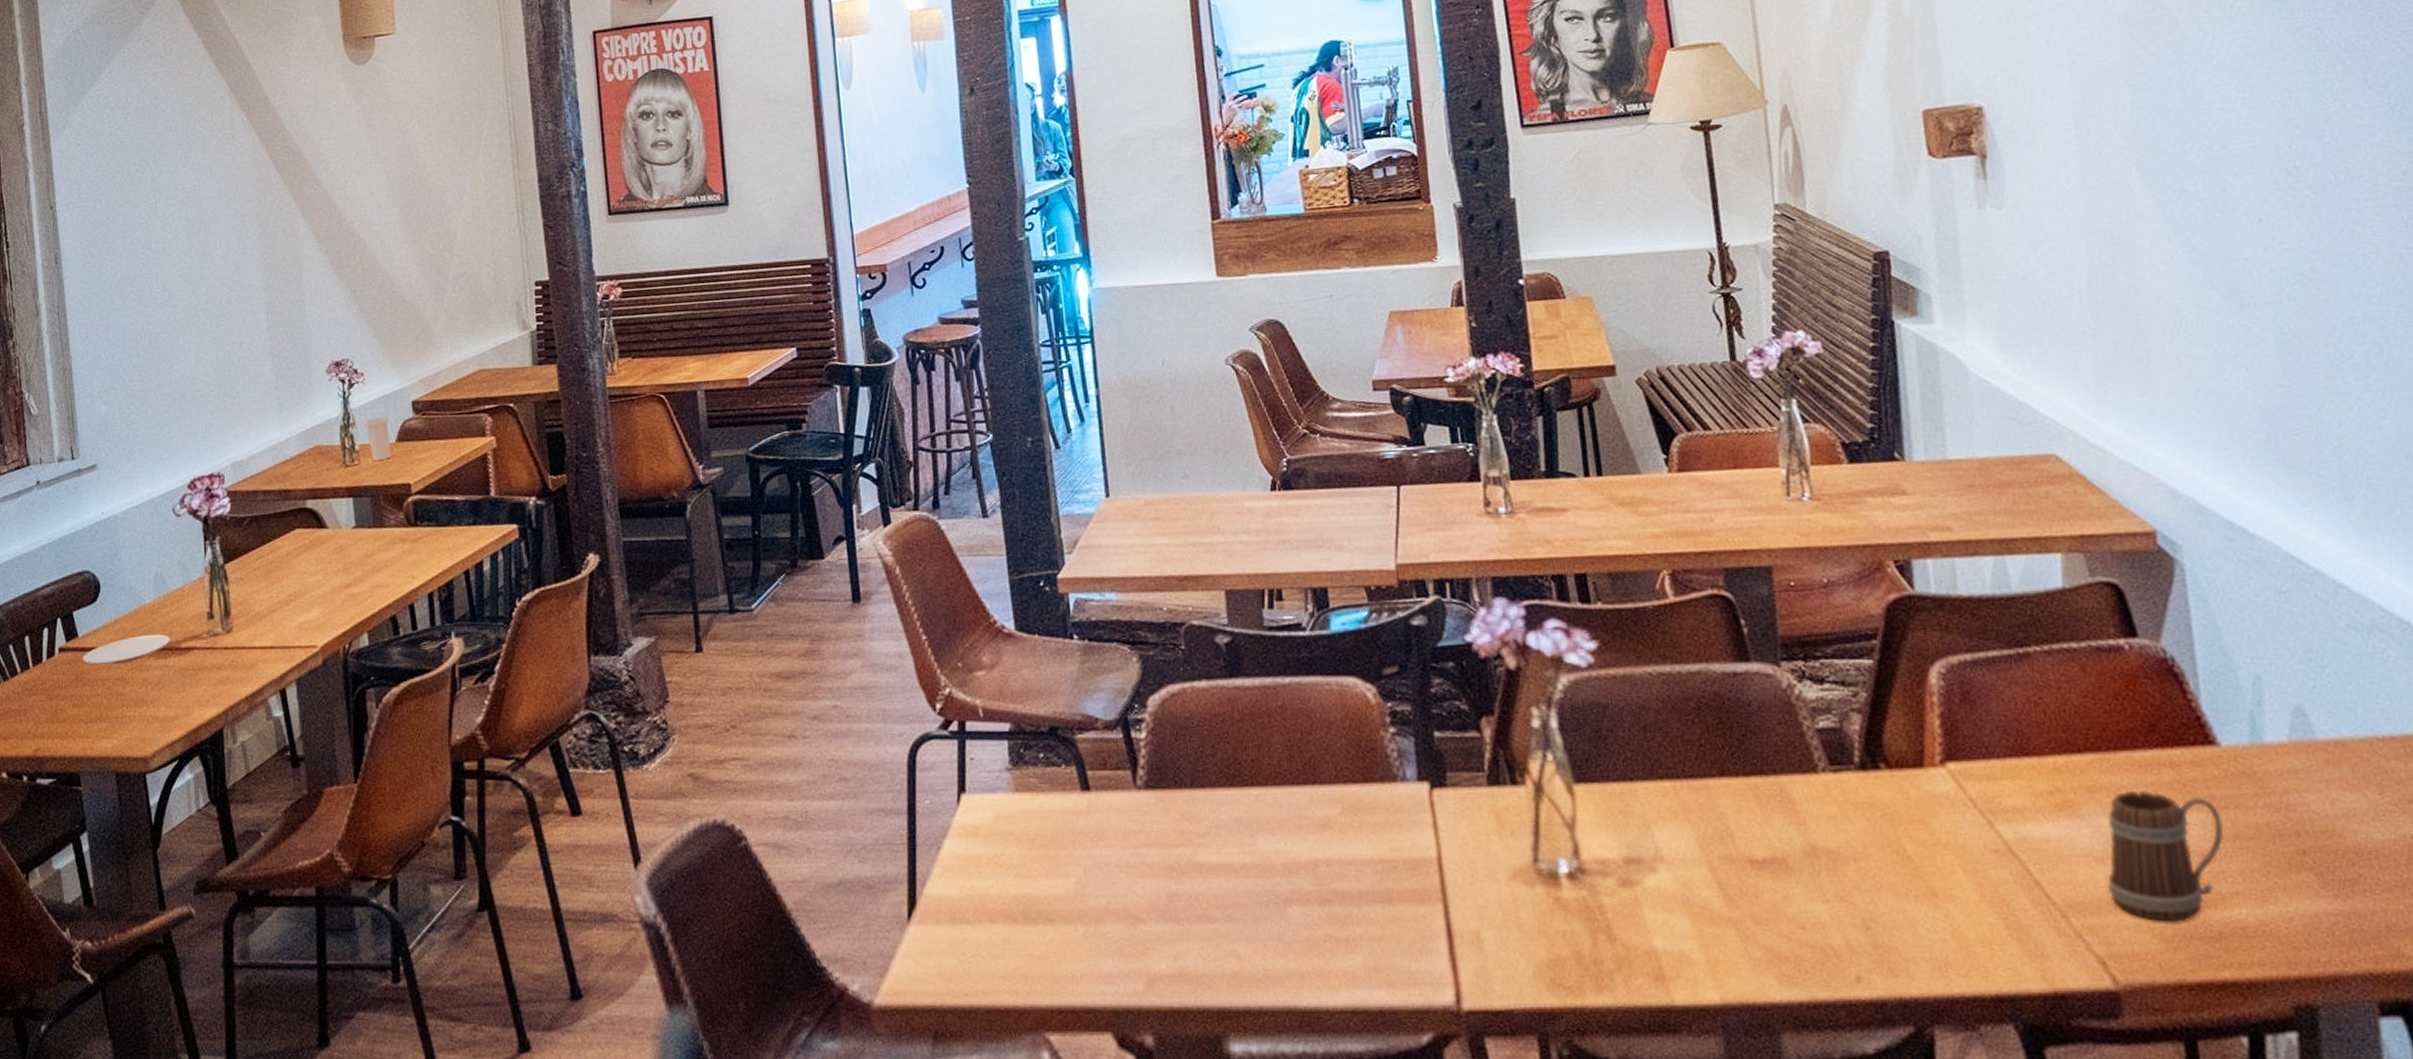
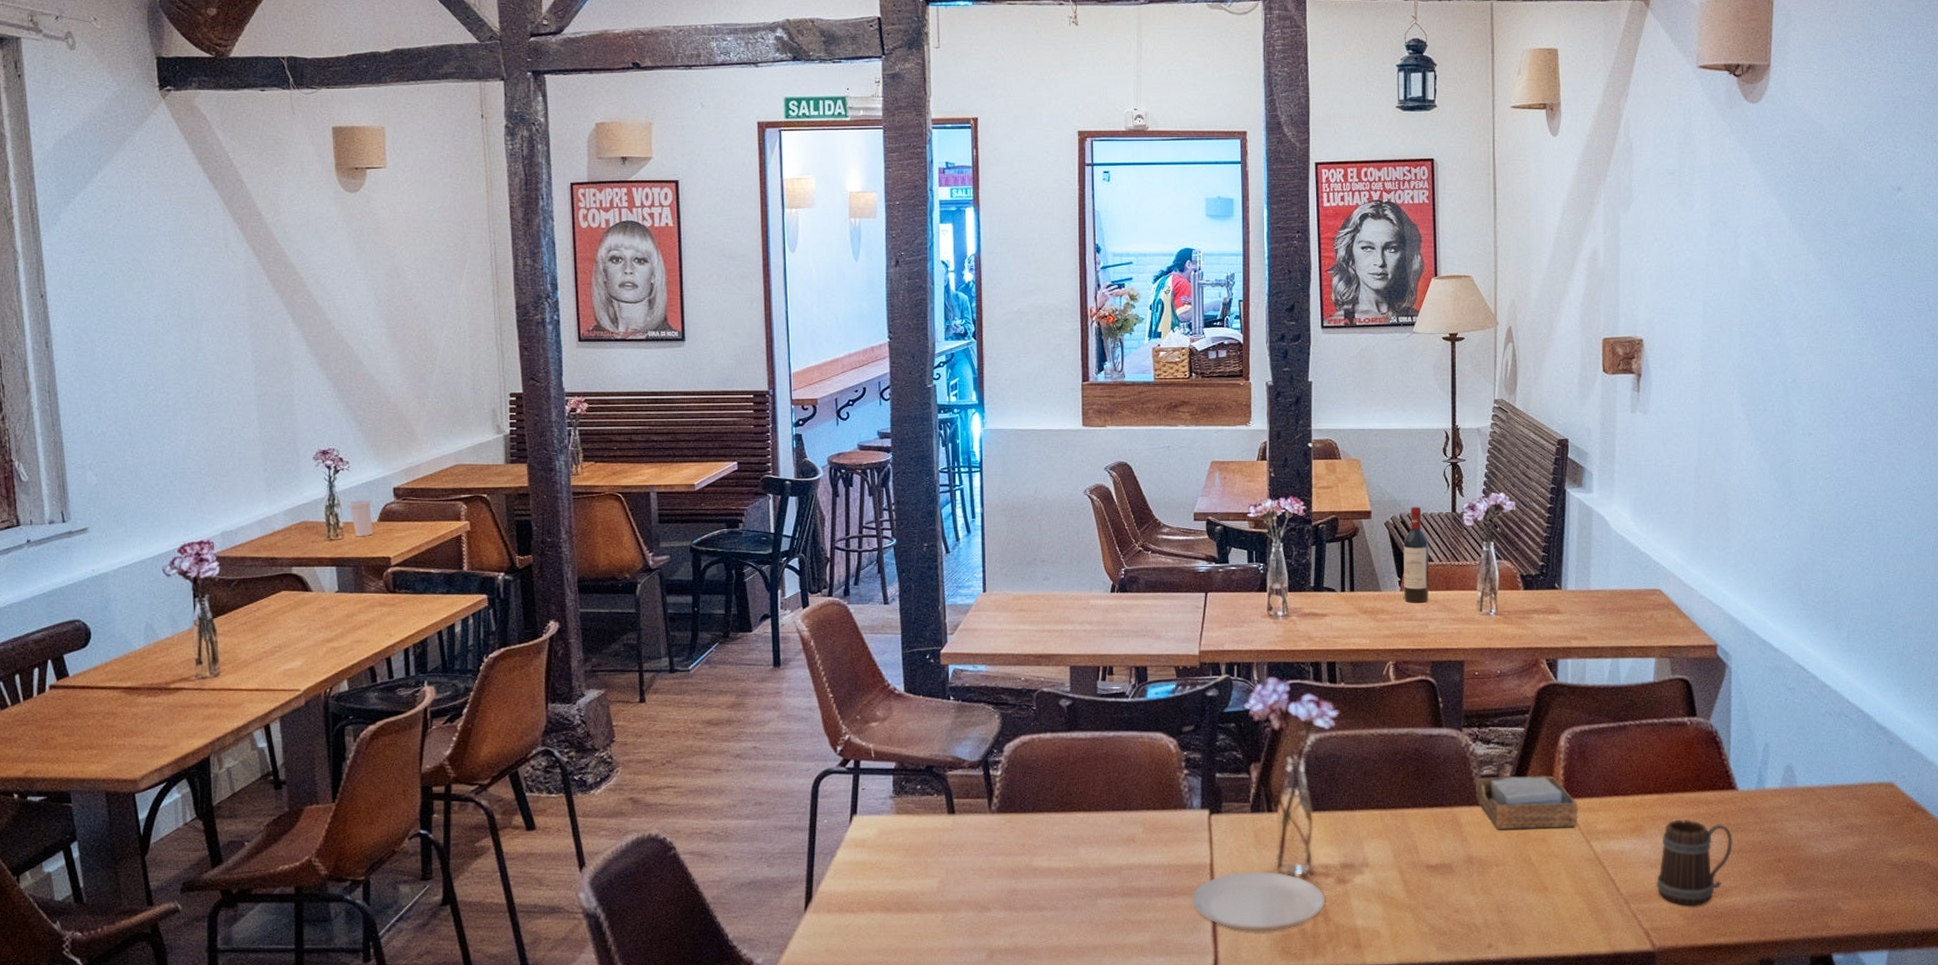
plate: present [83,634,170,665] -> none [74,675,159,700]
plate: none [1416,868,1606,956] -> present [1191,871,1325,932]
wine bottle: none [1665,355,1710,490] -> present [1403,506,1429,604]
napkin holder: none [1809,728,1971,807] -> present [1475,775,1578,829]

